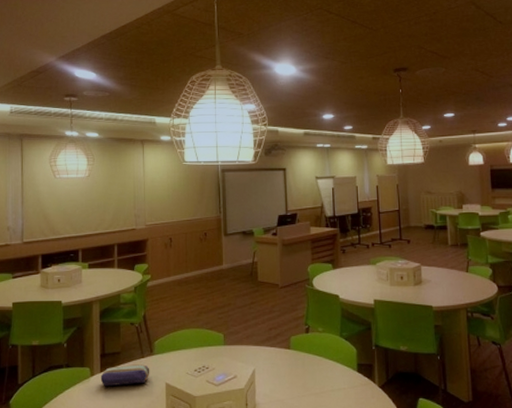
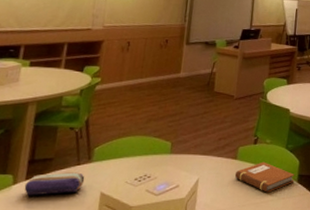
notebook: none [290,351,354,383] -> present [234,161,295,193]

